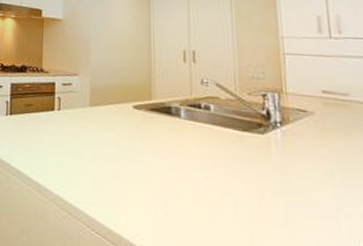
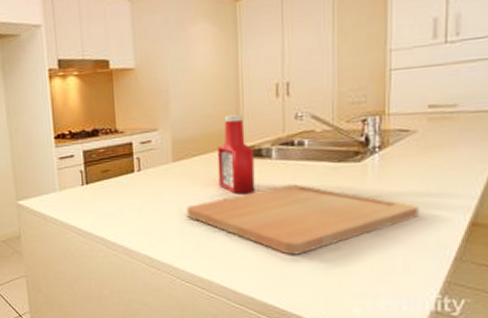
cutting board: none [100,145,326,222] -> present [186,184,419,255]
ketchup bottle: none [131,71,165,149] -> present [217,114,255,194]

